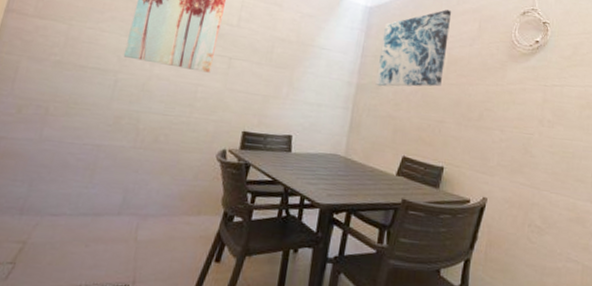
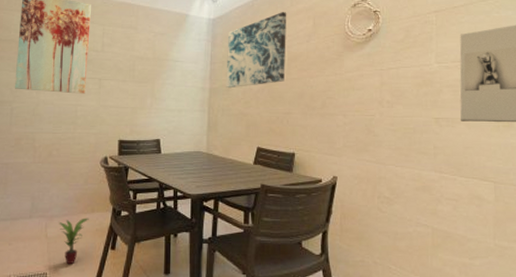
potted plant: none [154,220,193,277] -> present [59,218,89,265]

